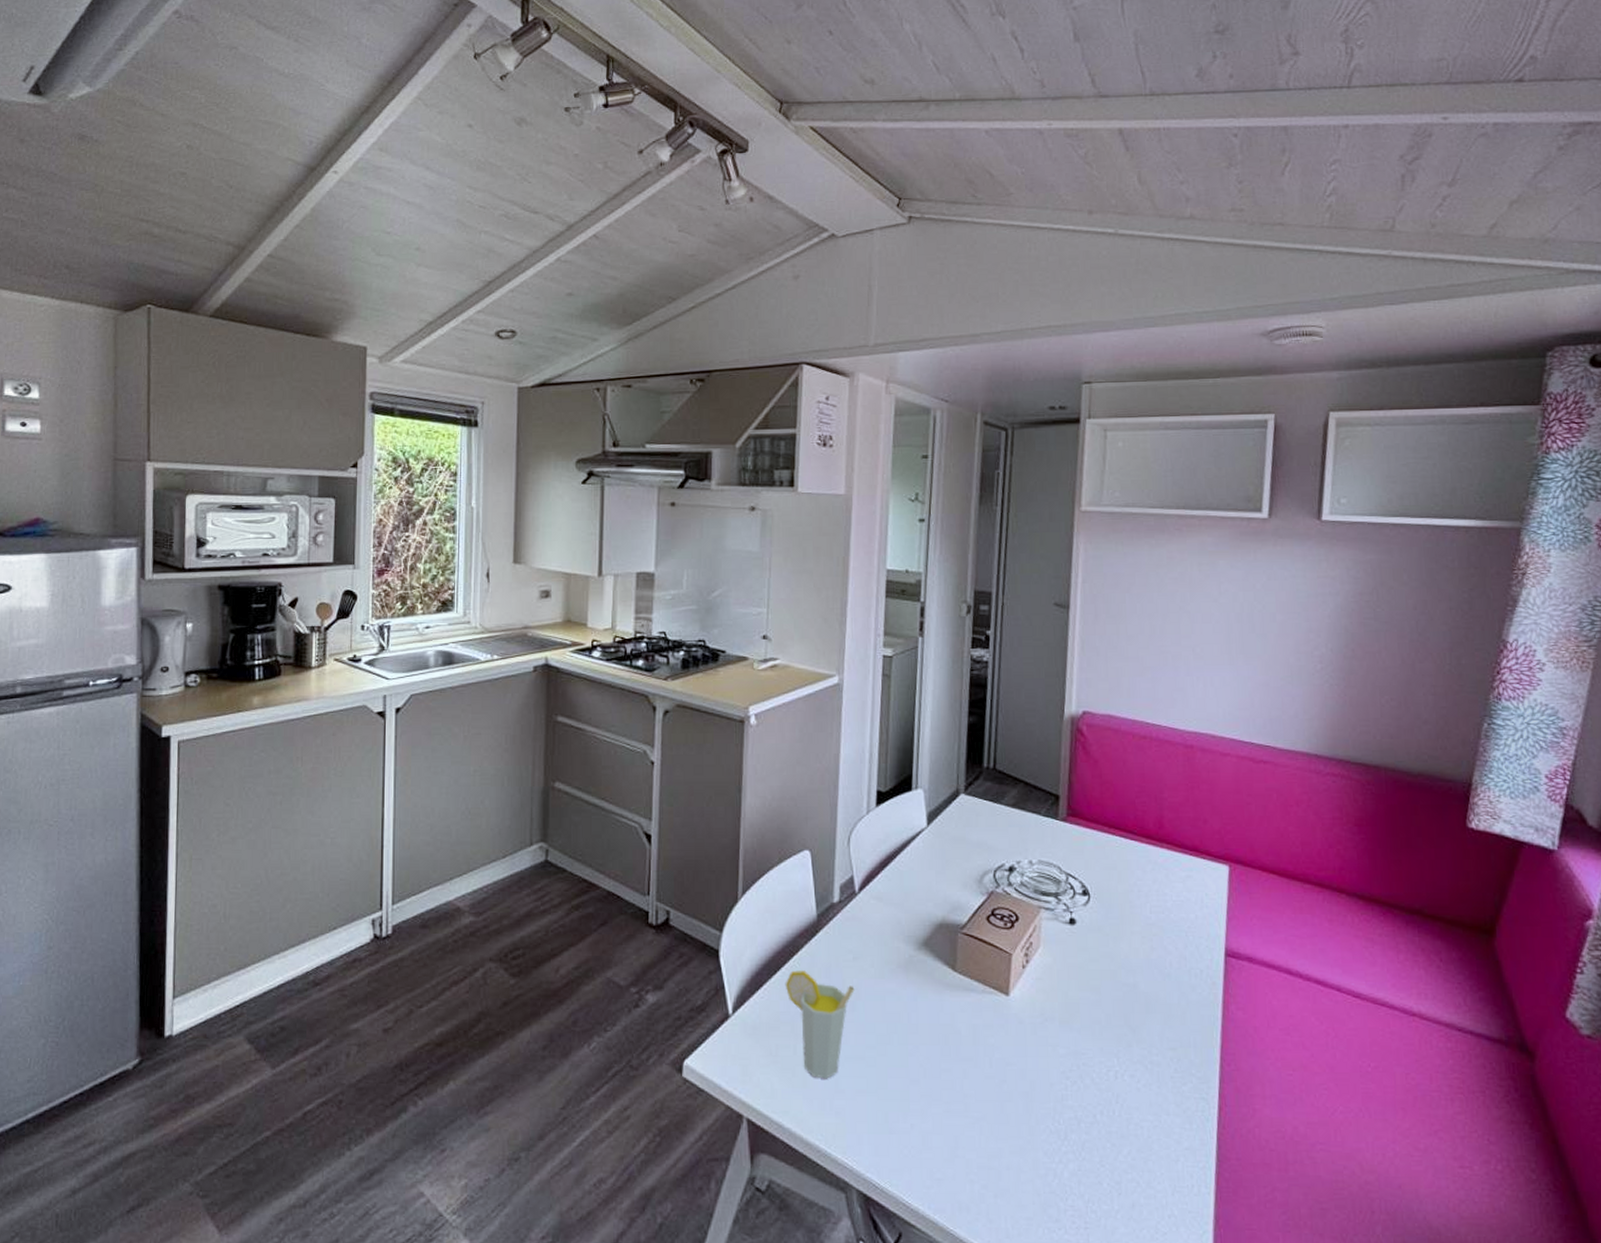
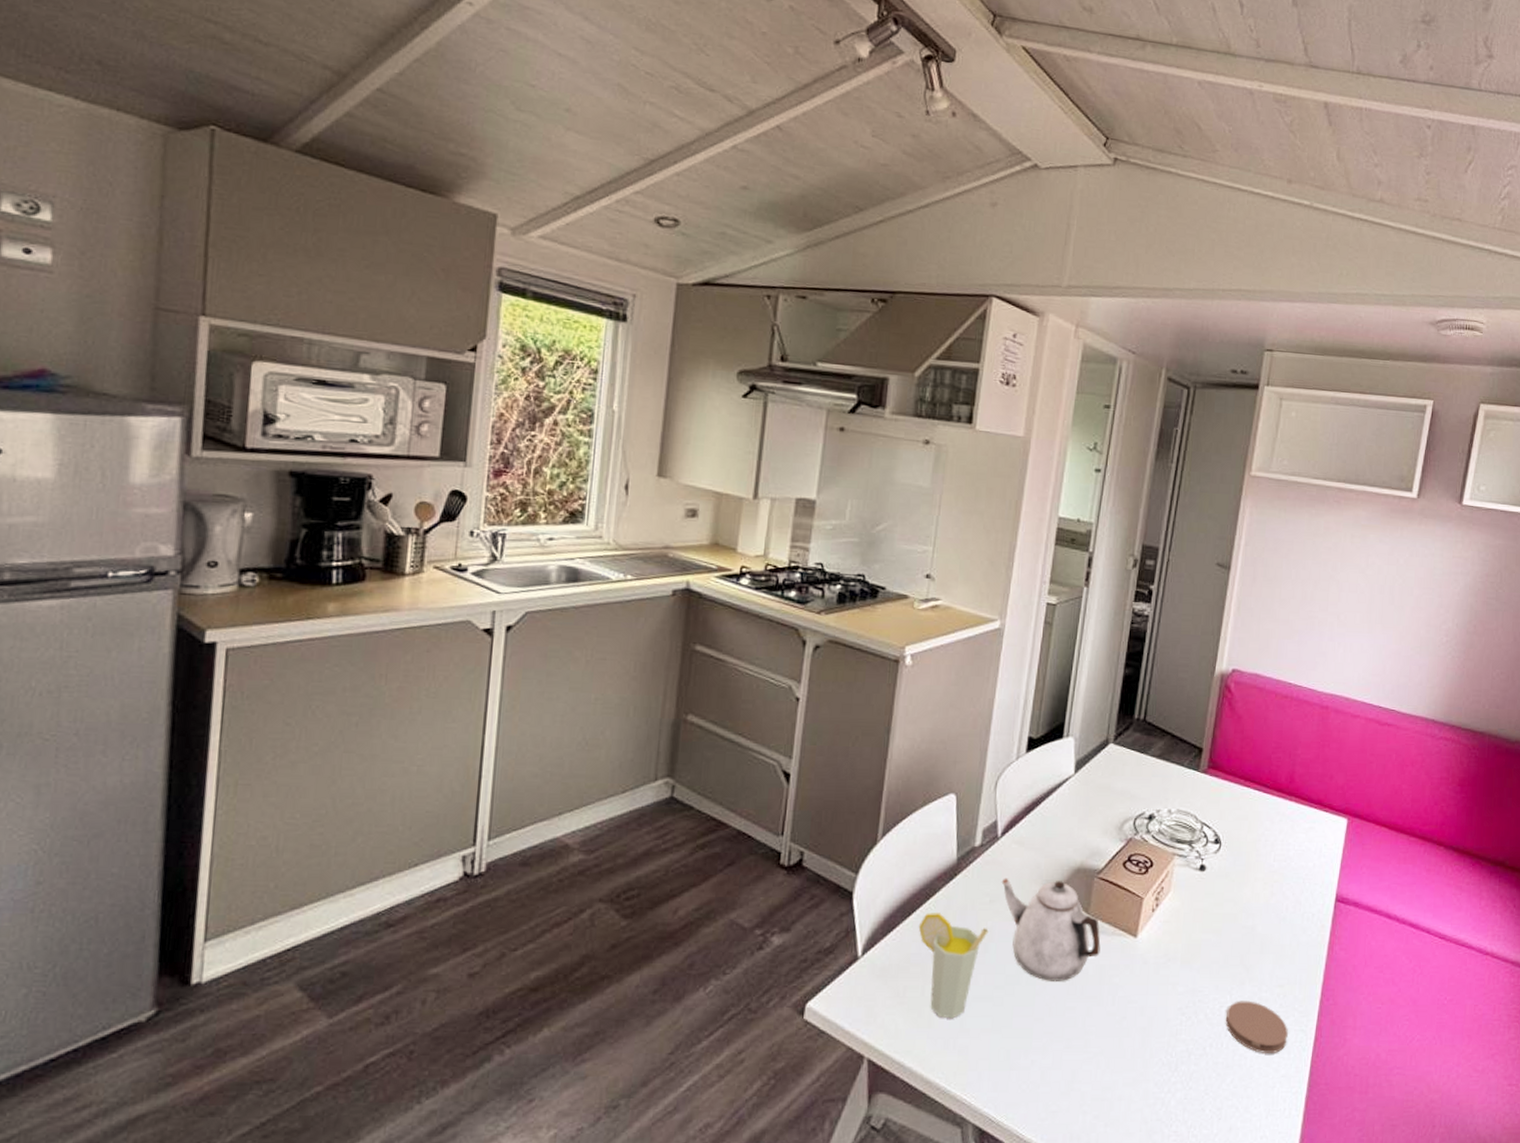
teapot: none [863,934,972,1042] -> present [1001,878,1101,981]
coaster: none [1114,1064,1187,1123] -> present [1225,1000,1288,1053]

